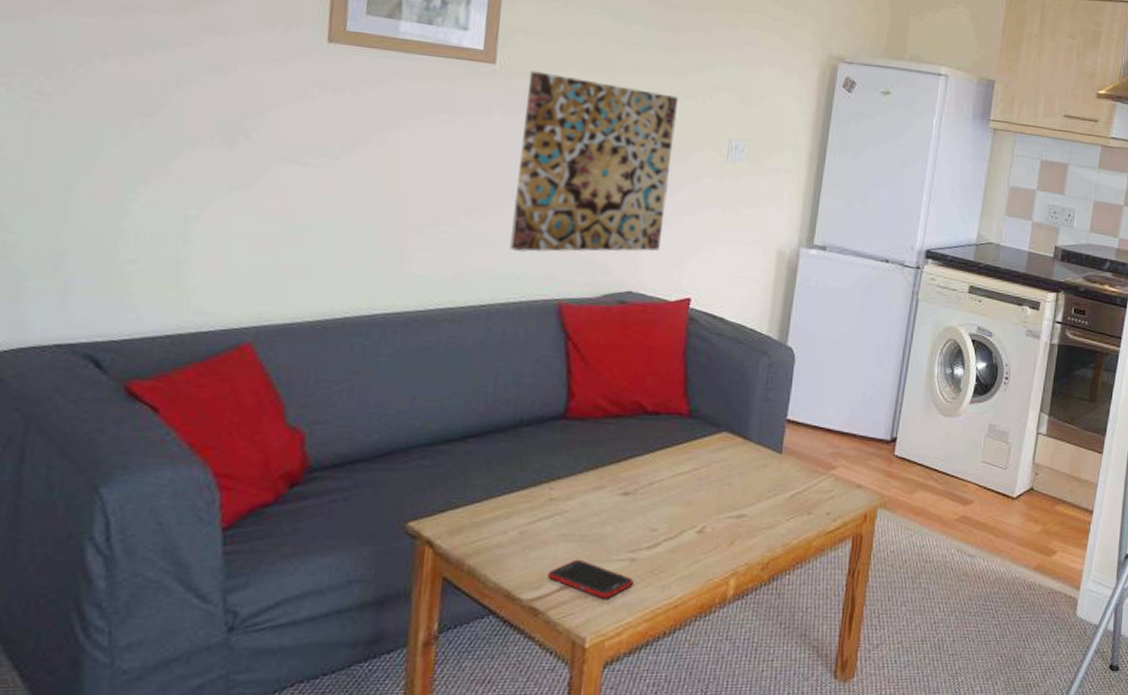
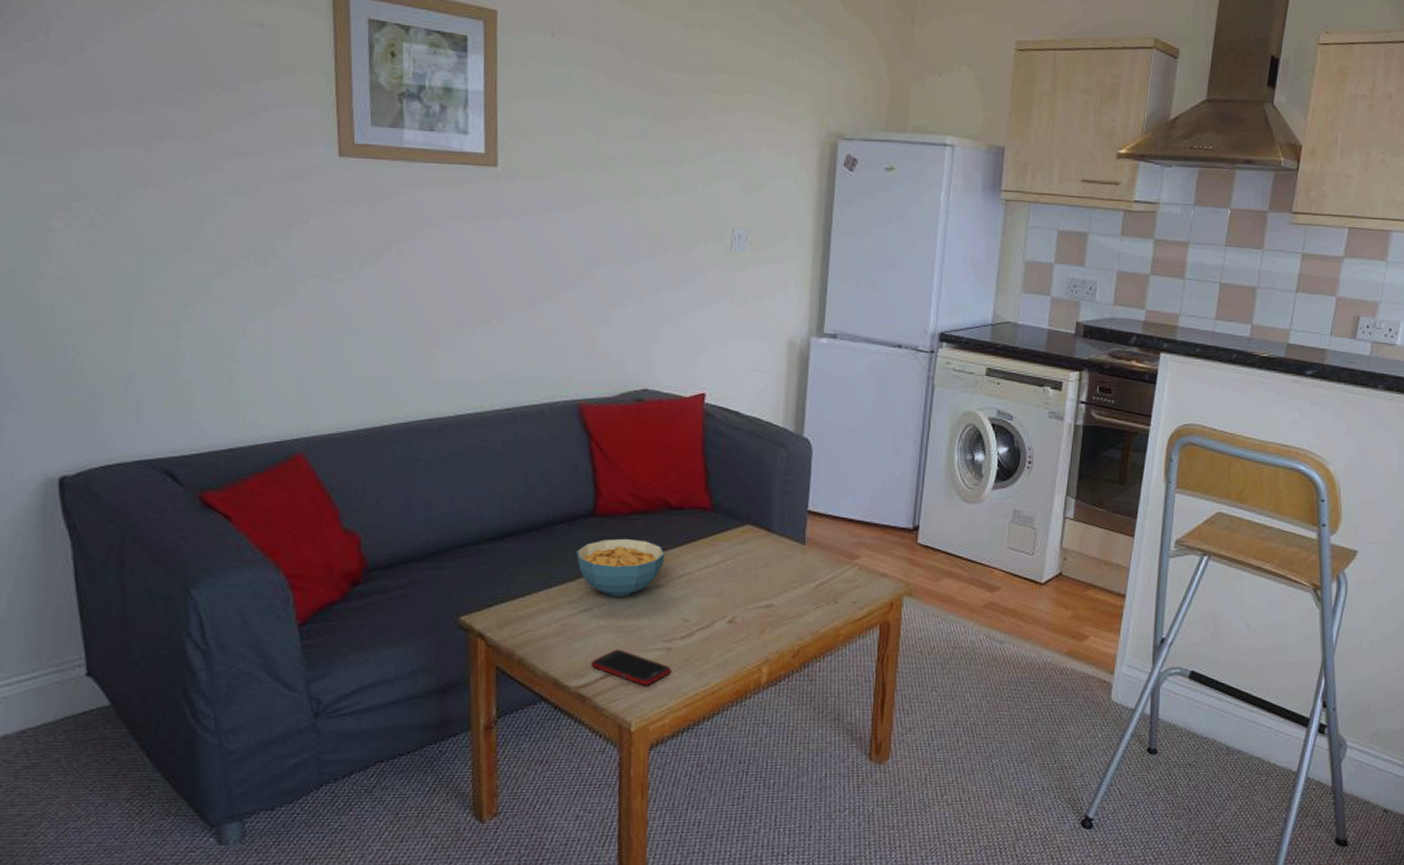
wall art: present [510,70,678,253] -> none [527,171,678,355]
cereal bowl: none [542,442,637,504] -> present [577,538,665,597]

